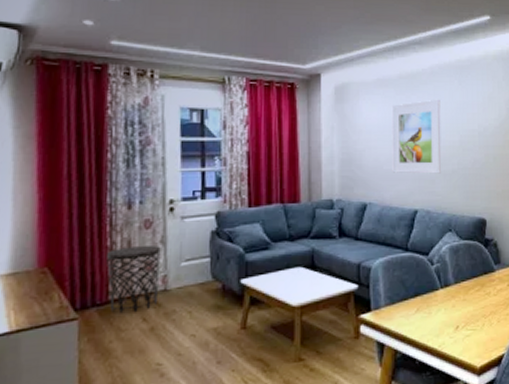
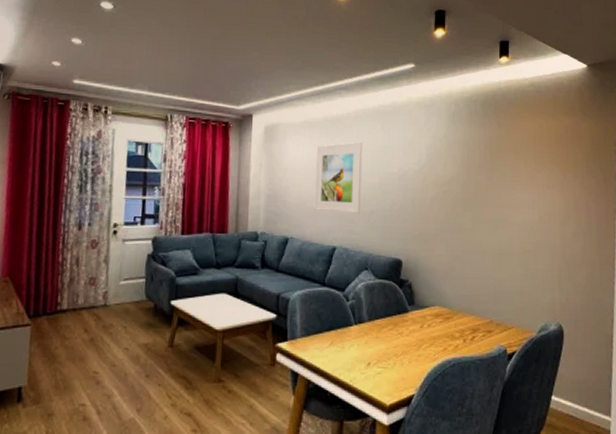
side table: present [107,246,161,314] -> none [57,264,104,324]

